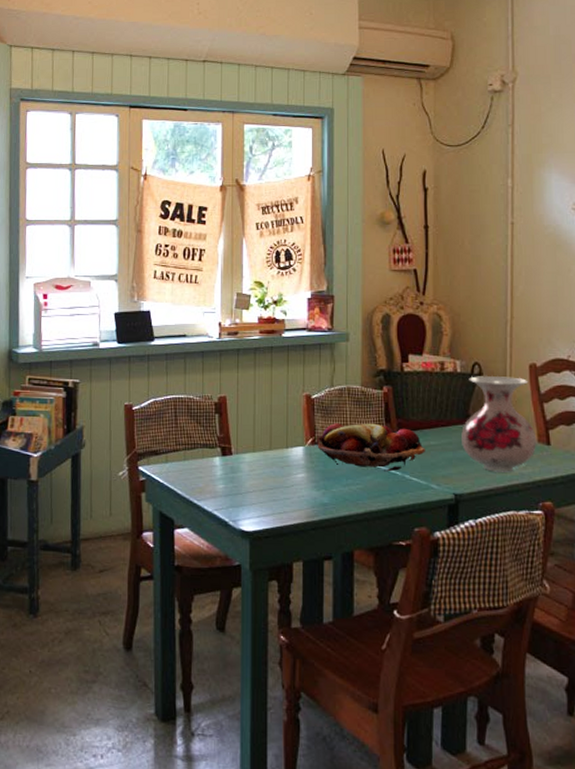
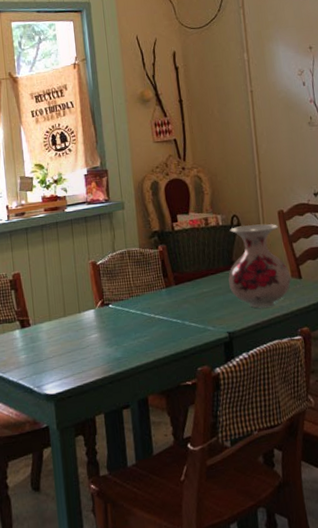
fruit basket: present [316,423,425,472] -> none [104,279,200,322]

